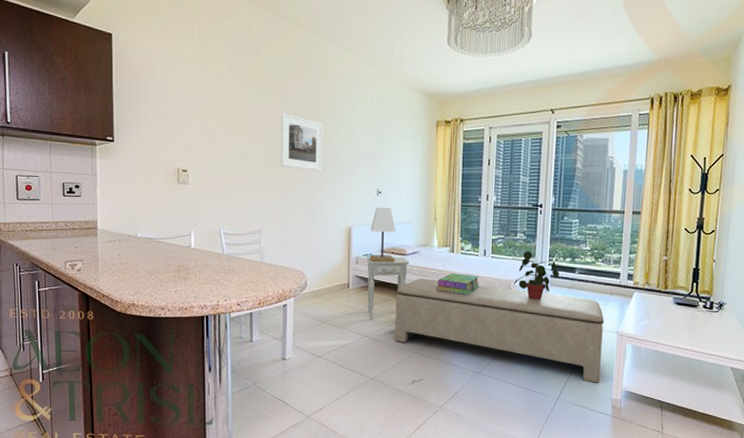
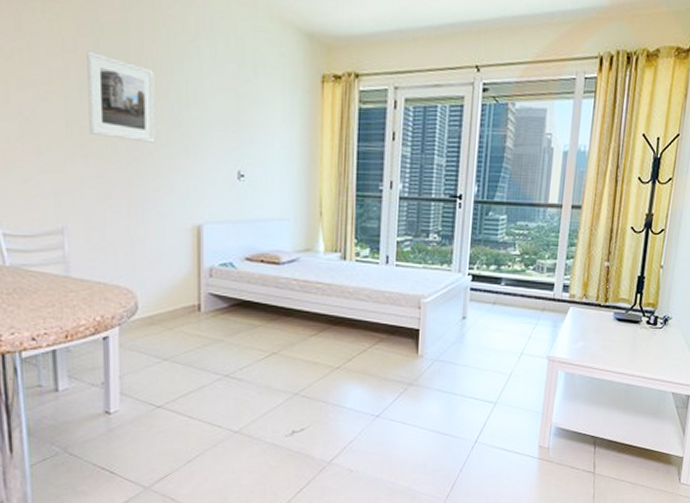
nightstand: present [366,257,409,320] -> none [224,266,285,354]
lamp: present [369,208,397,263] -> none [229,198,267,275]
bench: present [395,278,605,383] -> none [266,295,534,420]
stack of books: present [436,273,480,295] -> none [322,287,380,316]
potted plant: present [513,251,559,300] -> none [423,257,481,321]

